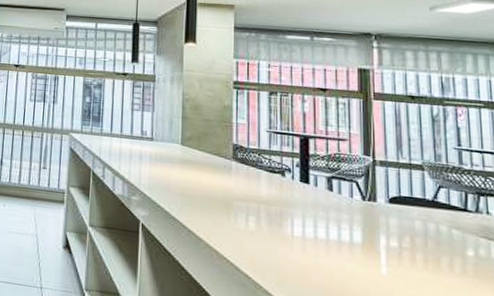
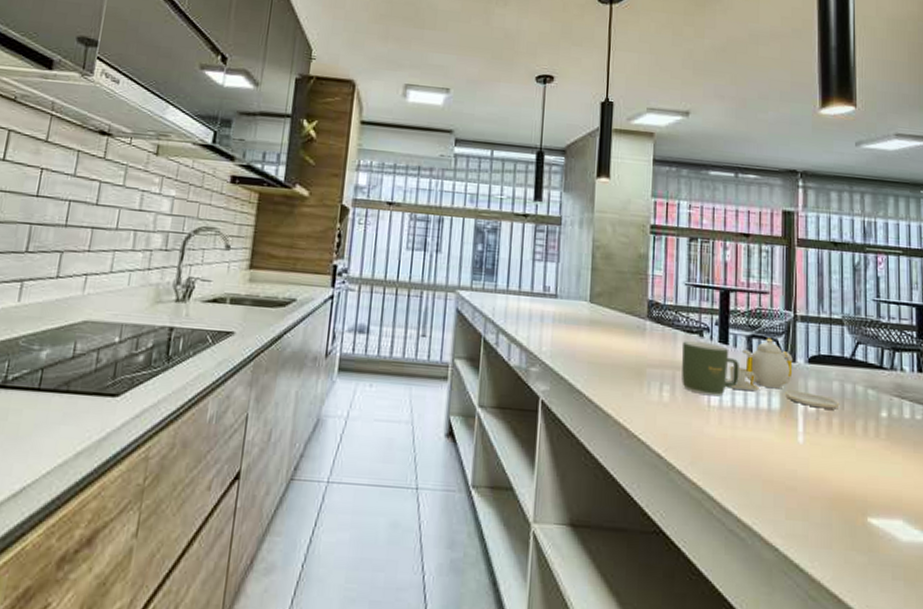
mug: none [266,179,321,229] -> present [682,341,739,397]
teapot: none [308,179,423,246] -> present [726,338,840,409]

